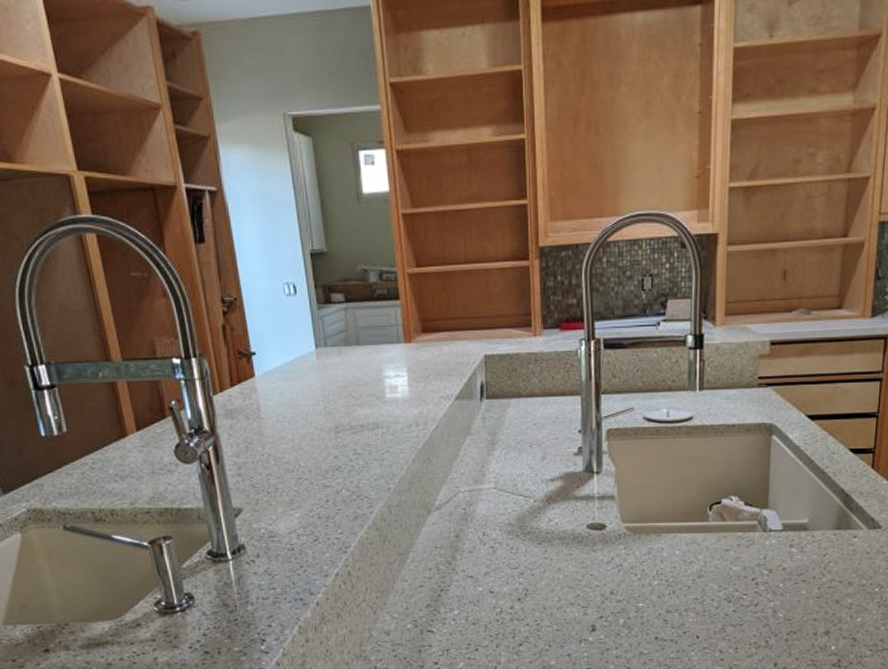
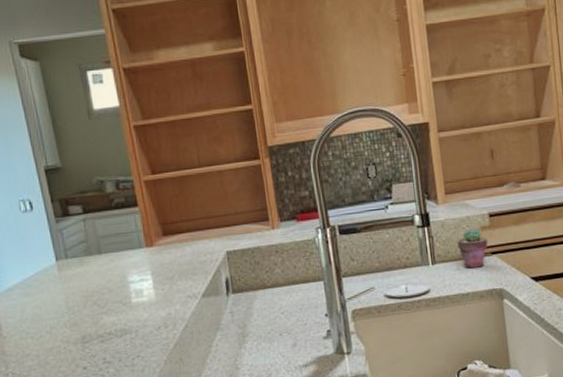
potted succulent: none [730,355,764,399] -> present [457,227,488,269]

